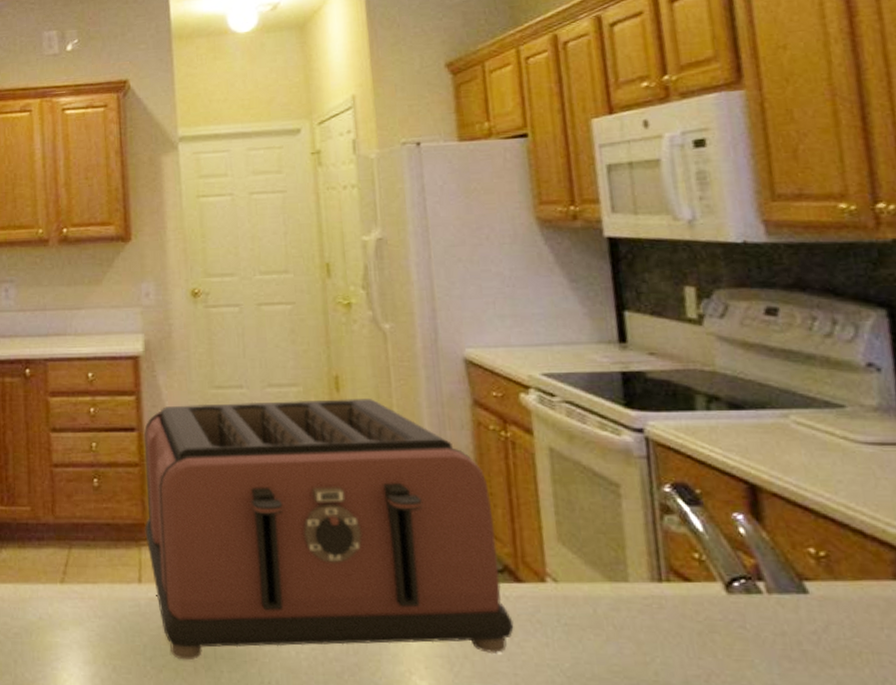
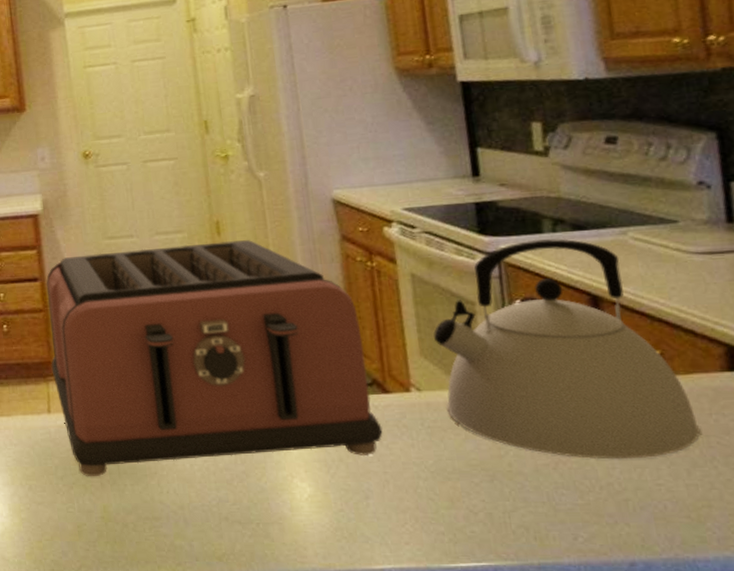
kettle: none [573,418,870,676] -> present [433,238,700,460]

